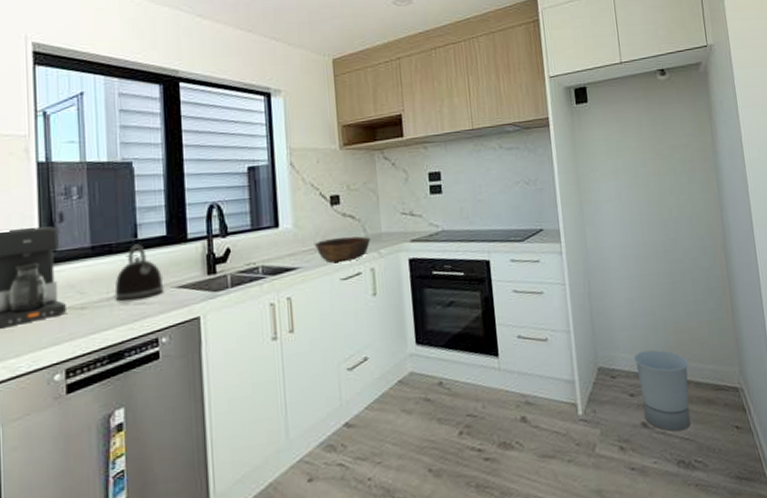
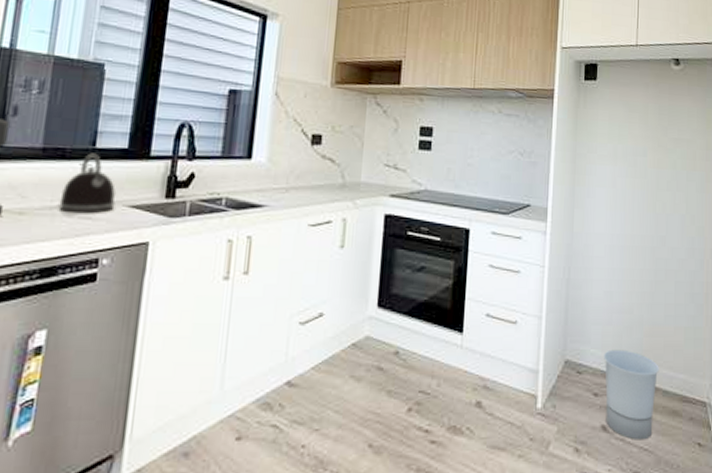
bowl: present [314,236,371,263] -> none [286,179,348,208]

